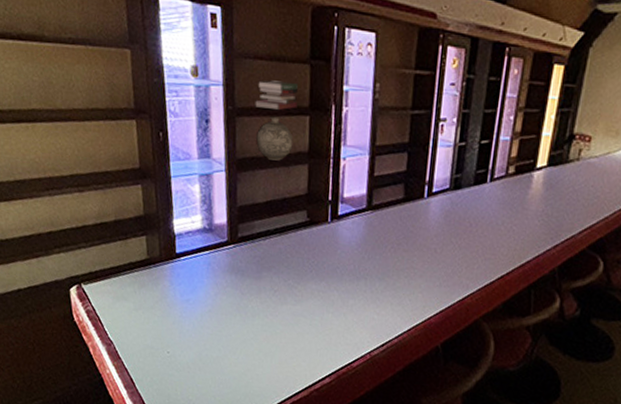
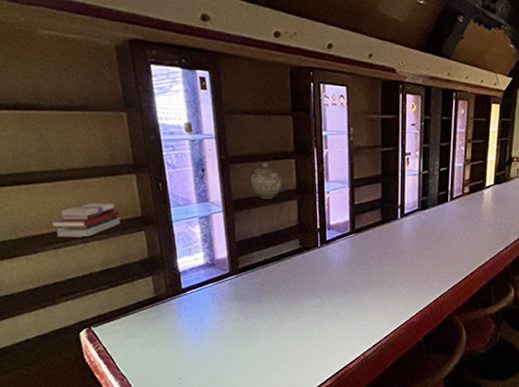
books: none [48,148,117,186] -> present [51,202,120,238]
books: present [255,80,298,111] -> none [246,131,284,157]

